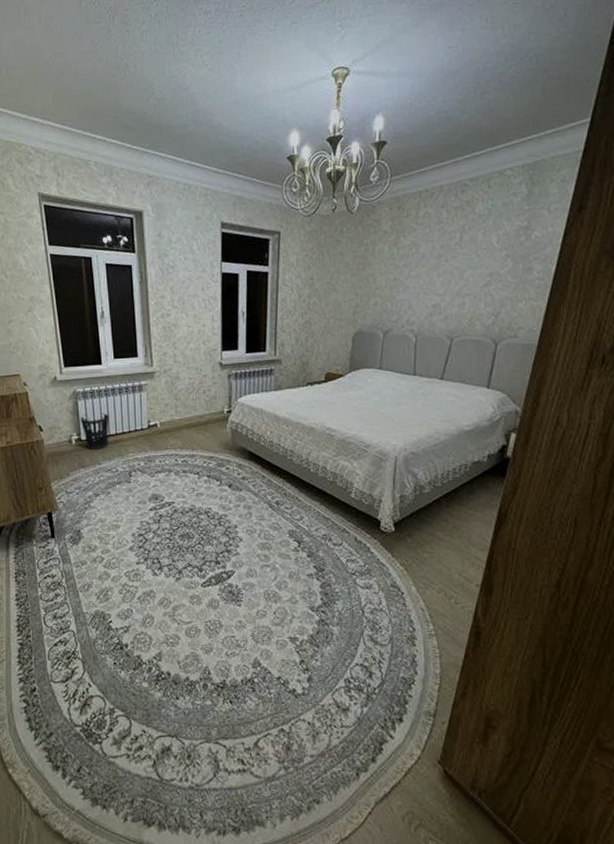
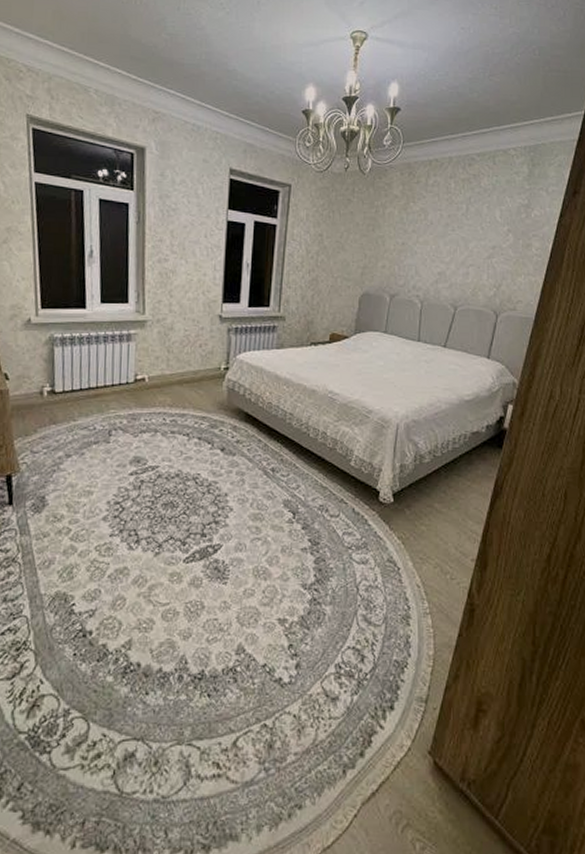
wastebasket: present [80,413,109,450] -> none [55,363,90,404]

